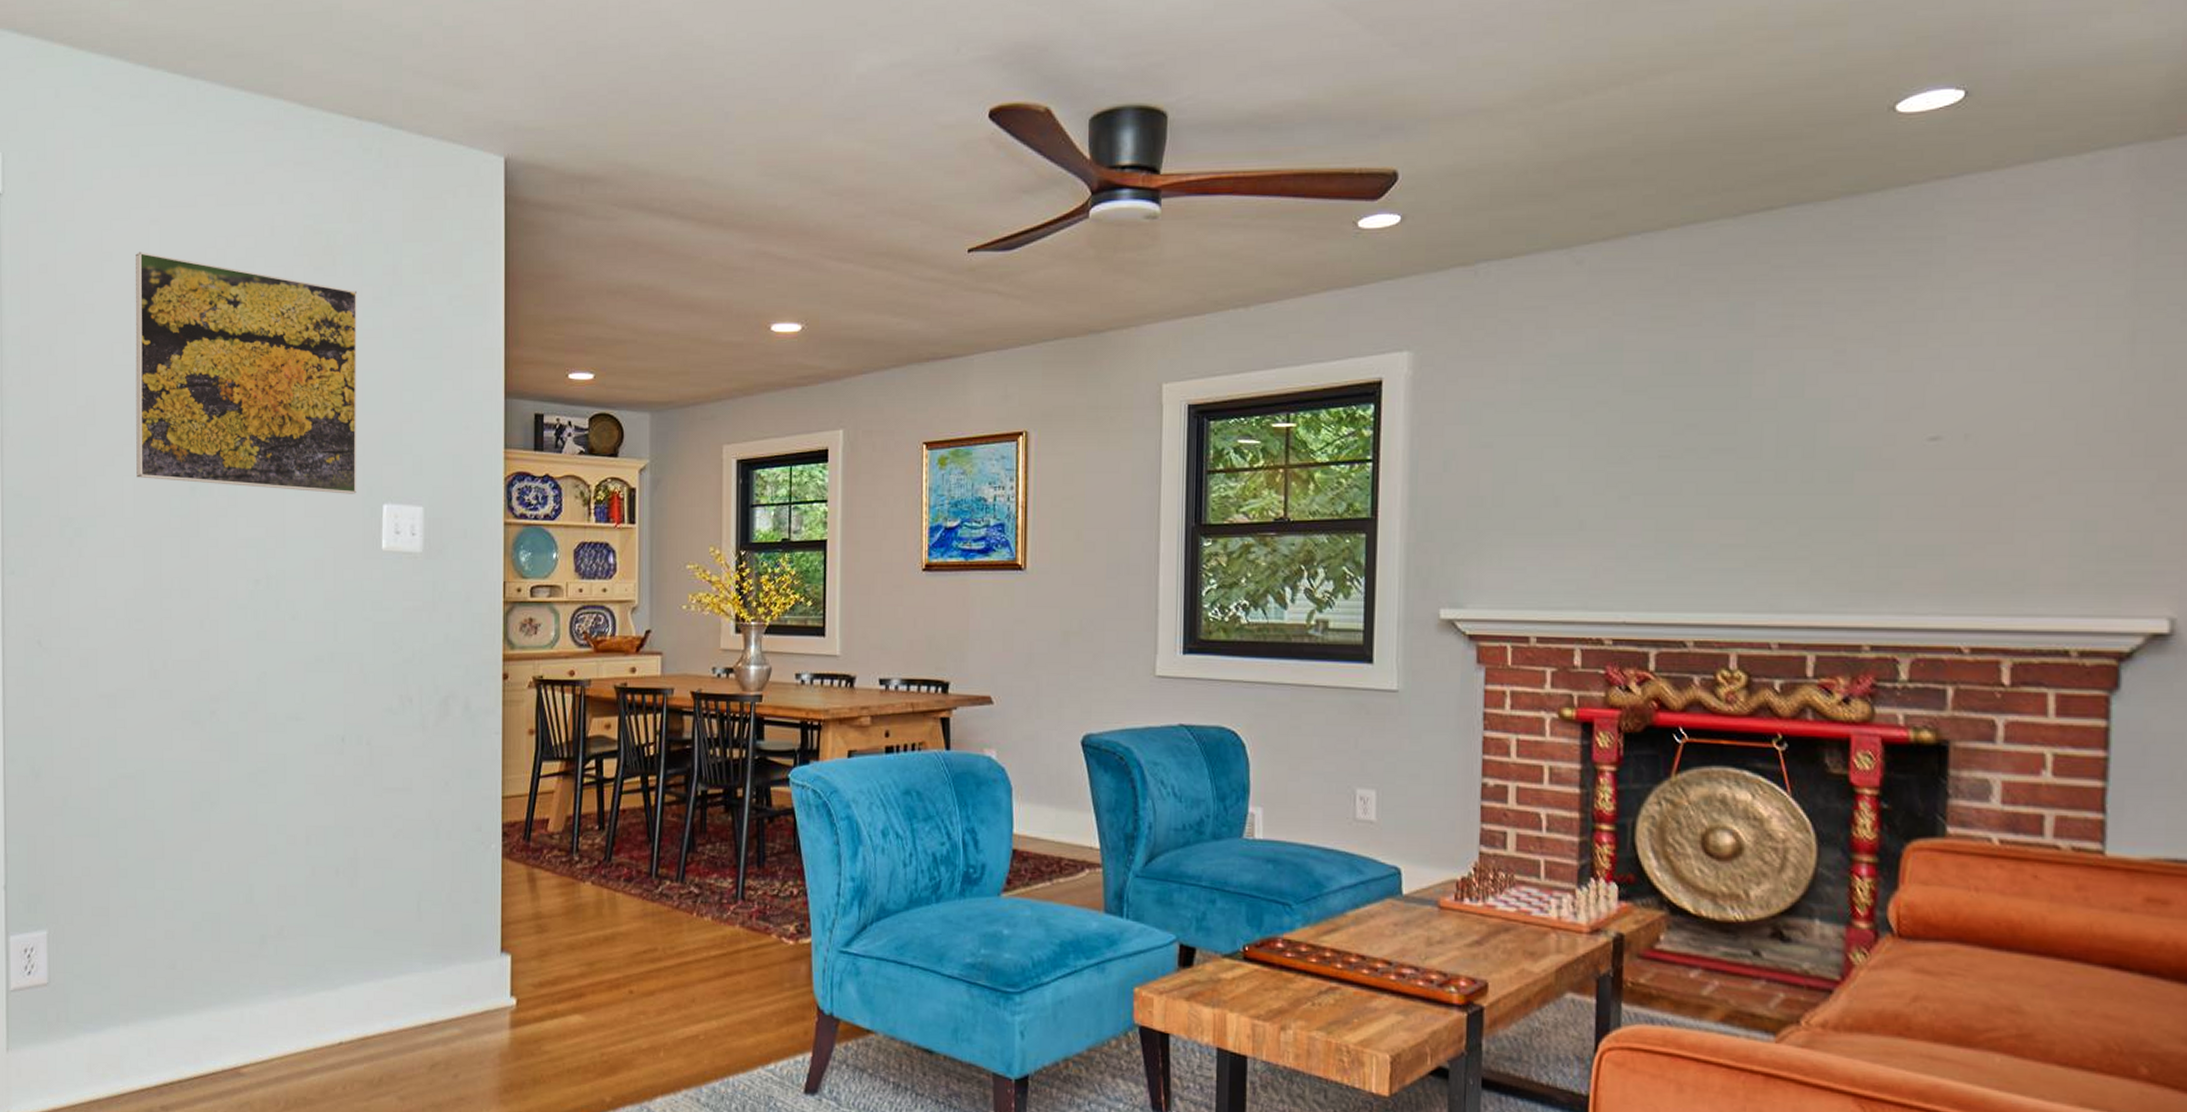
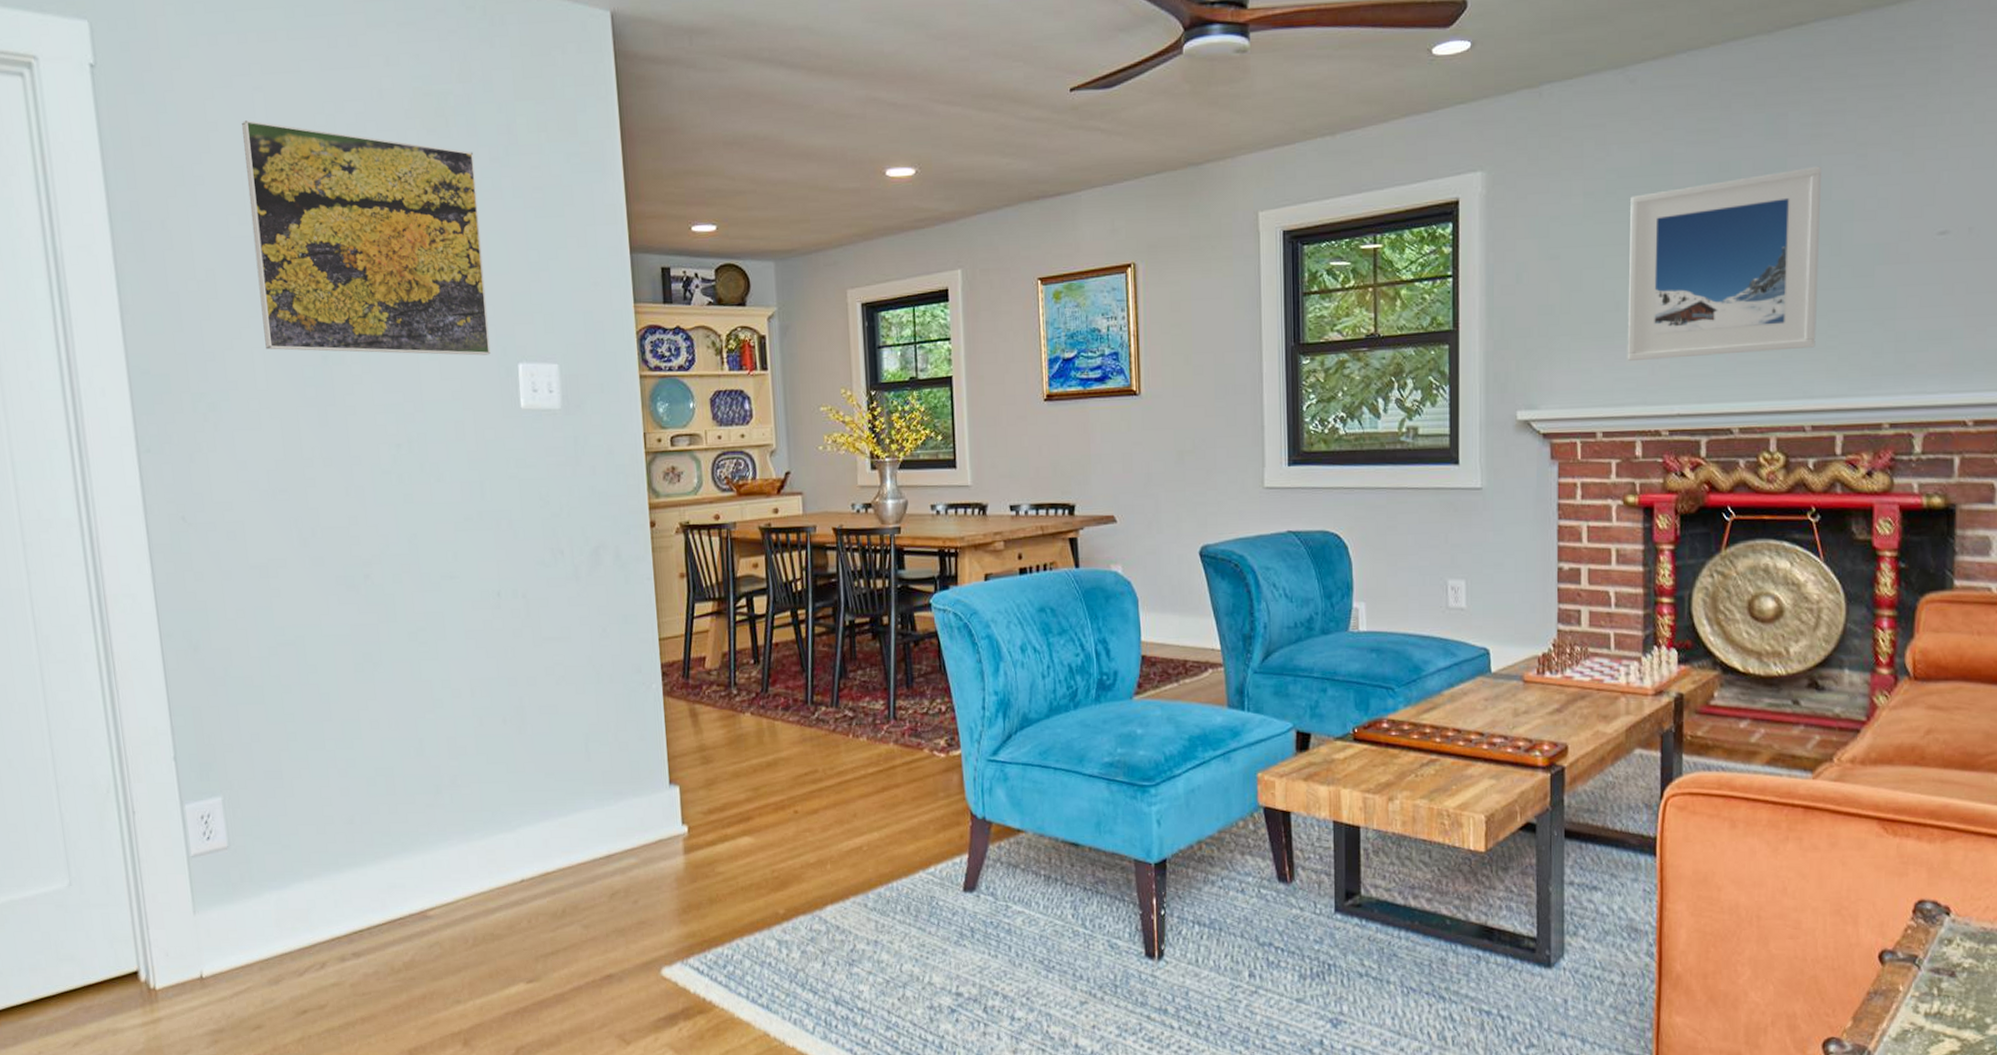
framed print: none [1566,360,1793,561] -> present [1627,166,1821,361]

